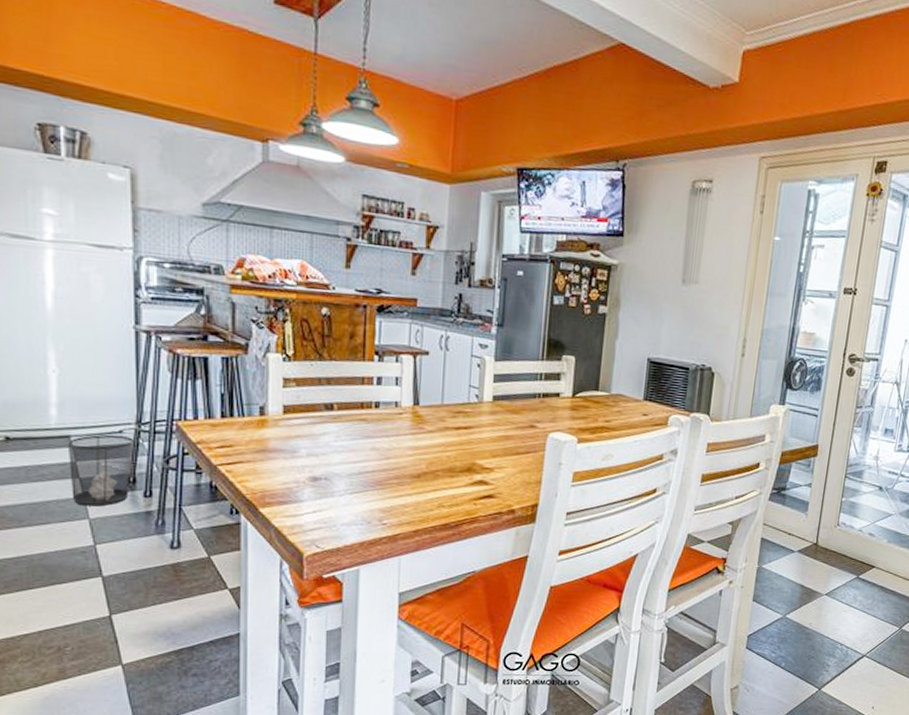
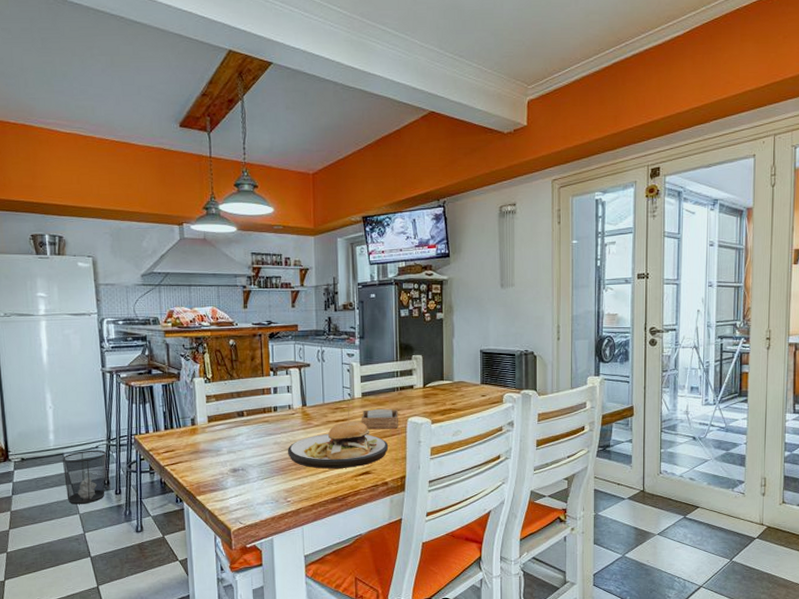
plate: none [388,407,521,489] -> present [287,403,389,469]
napkin holder: none [488,417,537,444] -> present [361,409,398,429]

